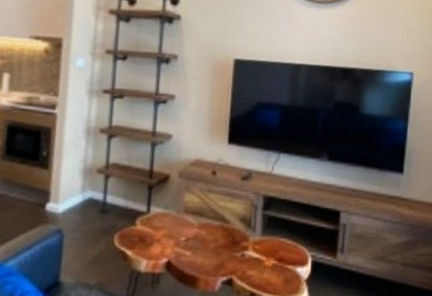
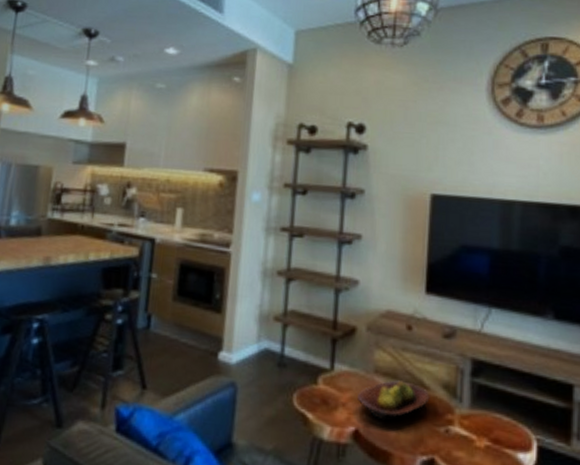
fruit bowl: none [170,217,230,251] -> present [358,380,430,420]

